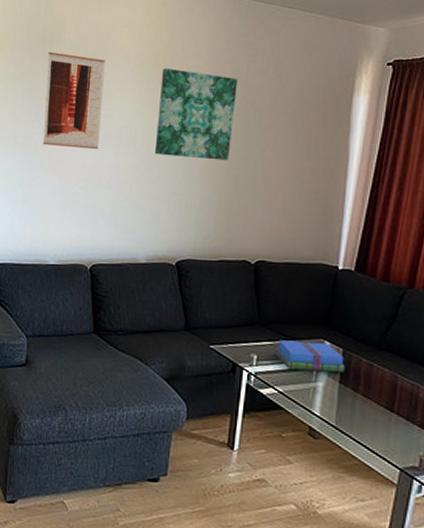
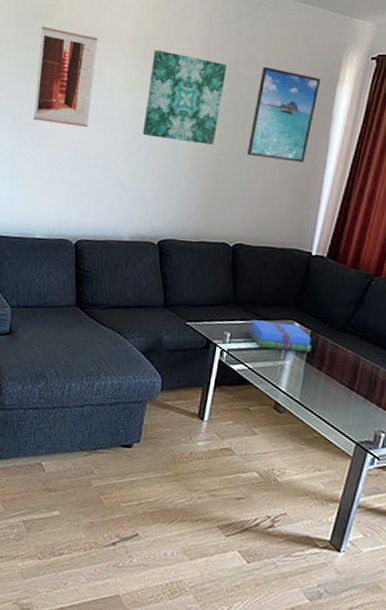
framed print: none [264,78,336,174] -> present [247,66,321,162]

